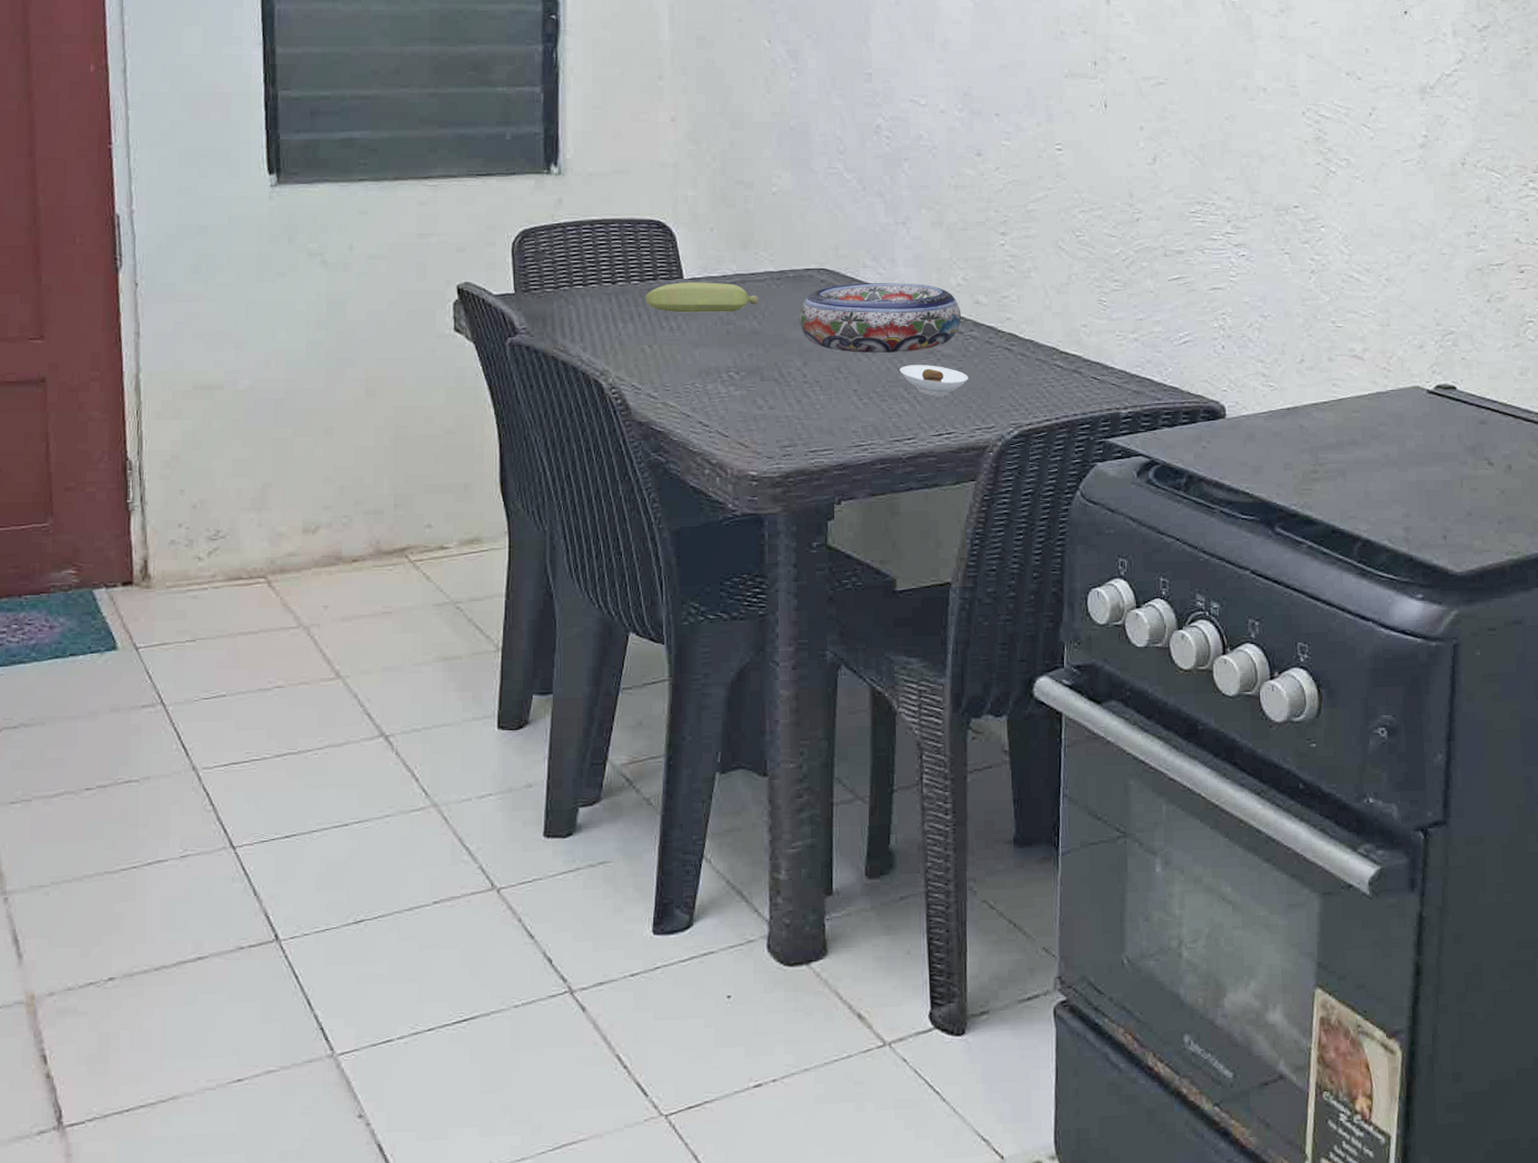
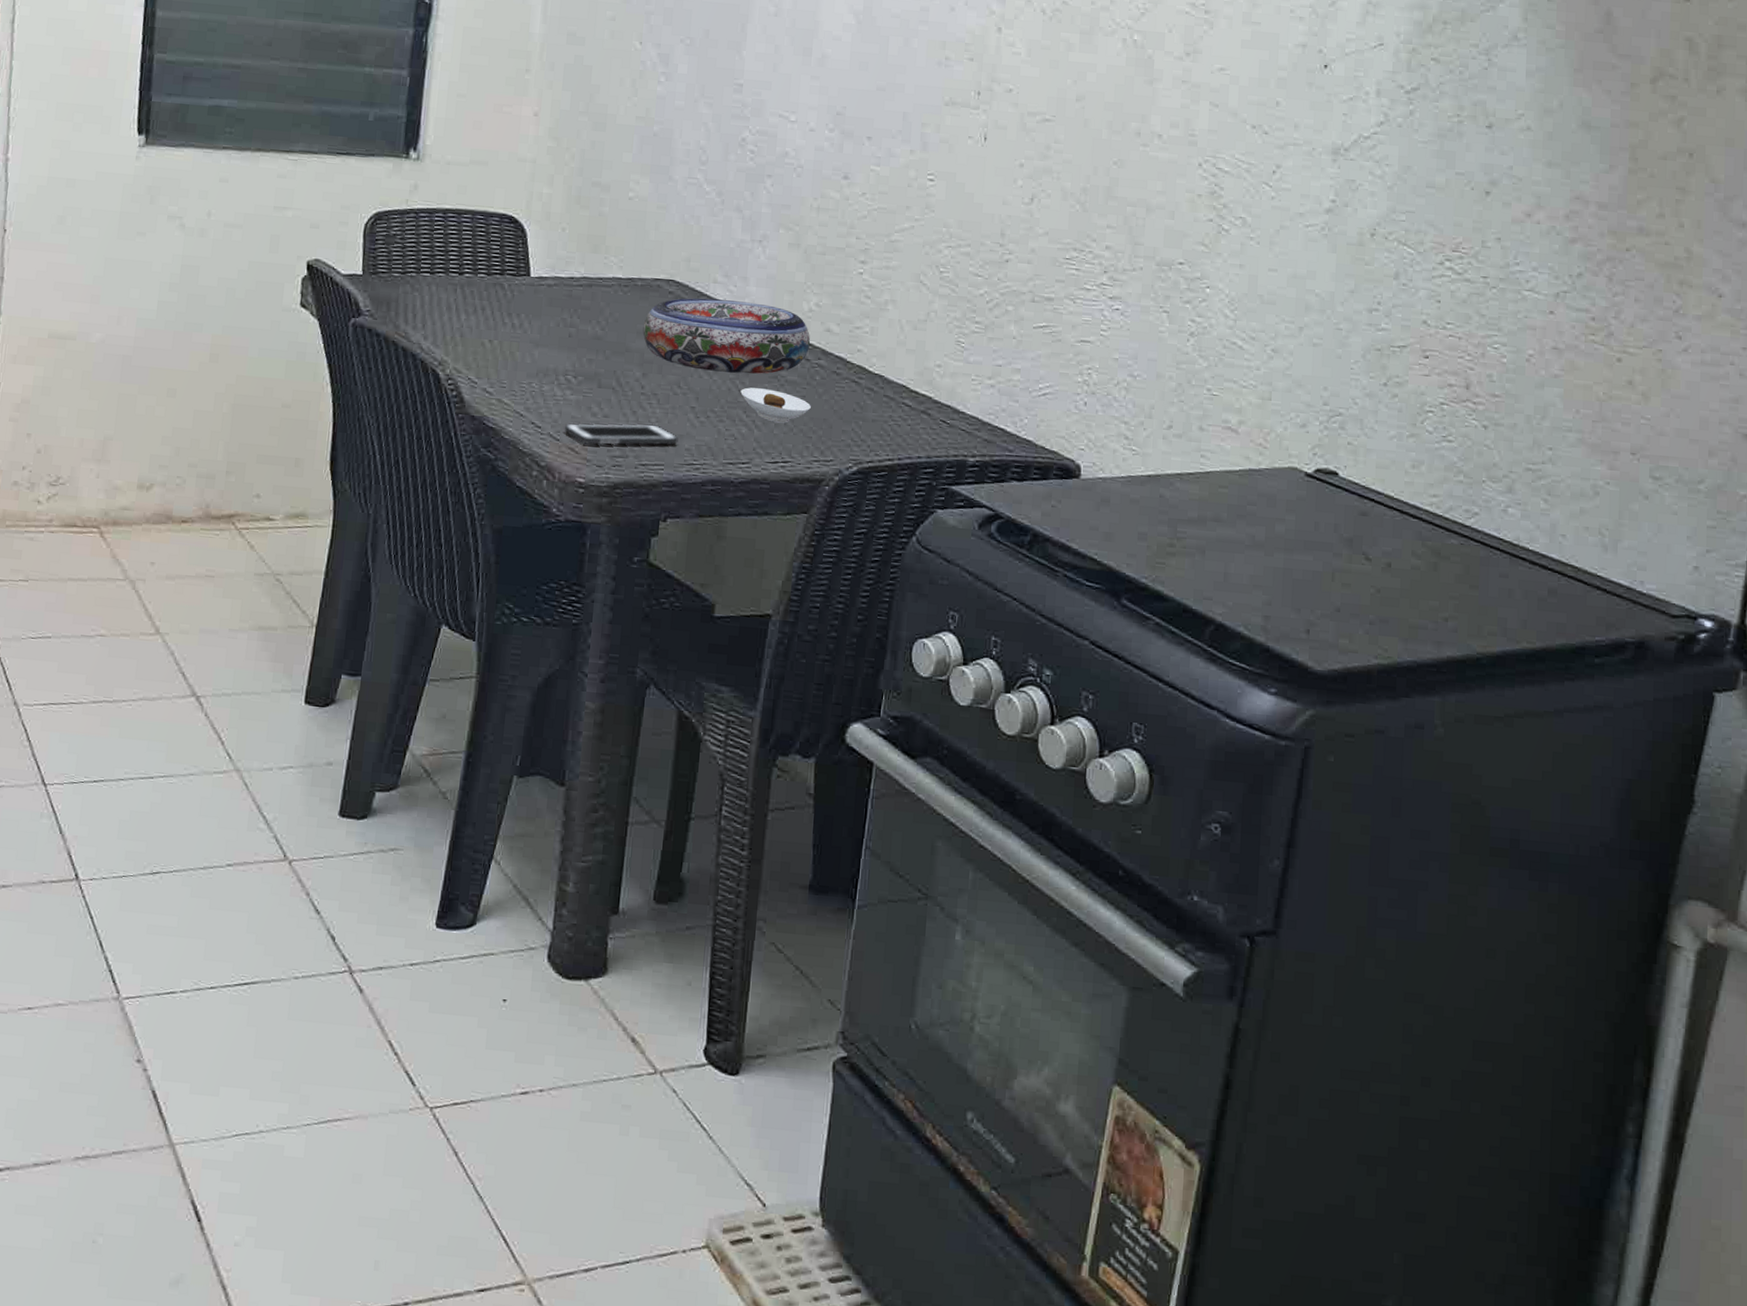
banana: present [645,282,759,313] -> none [490,279,604,315]
cell phone: none [732,411,844,437] -> present [564,423,679,446]

